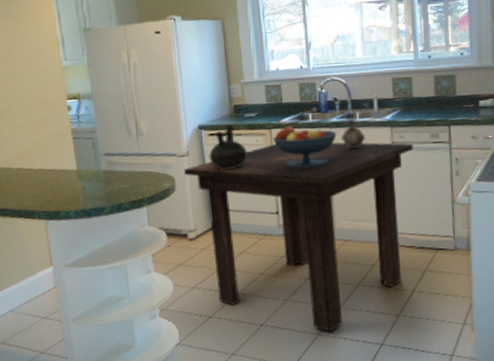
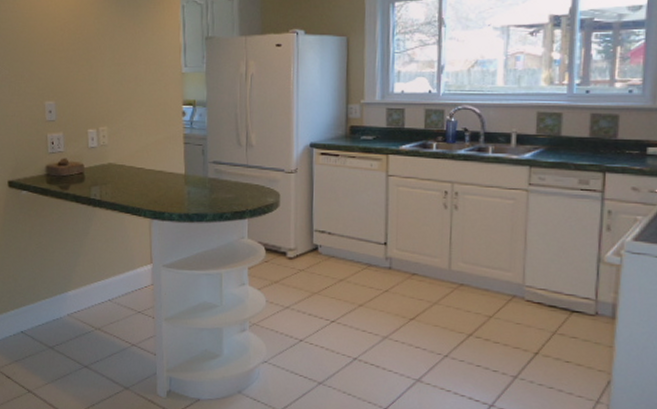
dining table: present [184,142,414,332] -> none [290,171,555,380]
pitcher: present [209,123,248,169] -> none [318,144,360,191]
fruit bowl: present [273,126,337,169] -> none [389,154,463,201]
vase: present [341,119,366,149] -> none [468,153,497,186]

